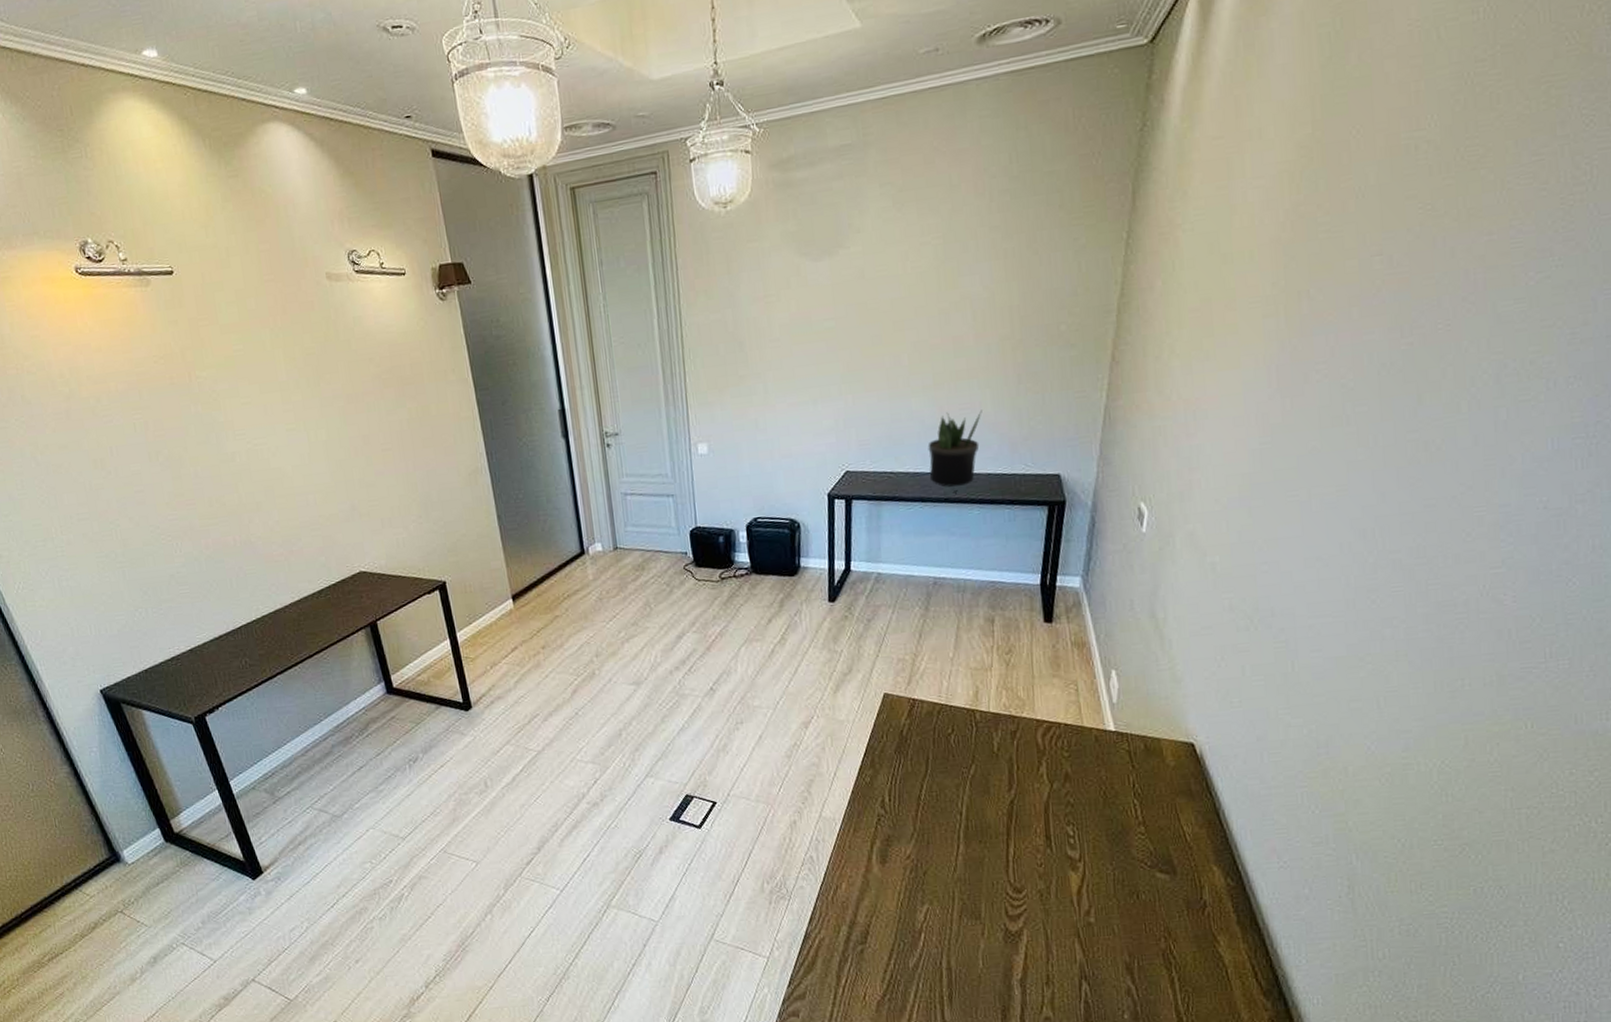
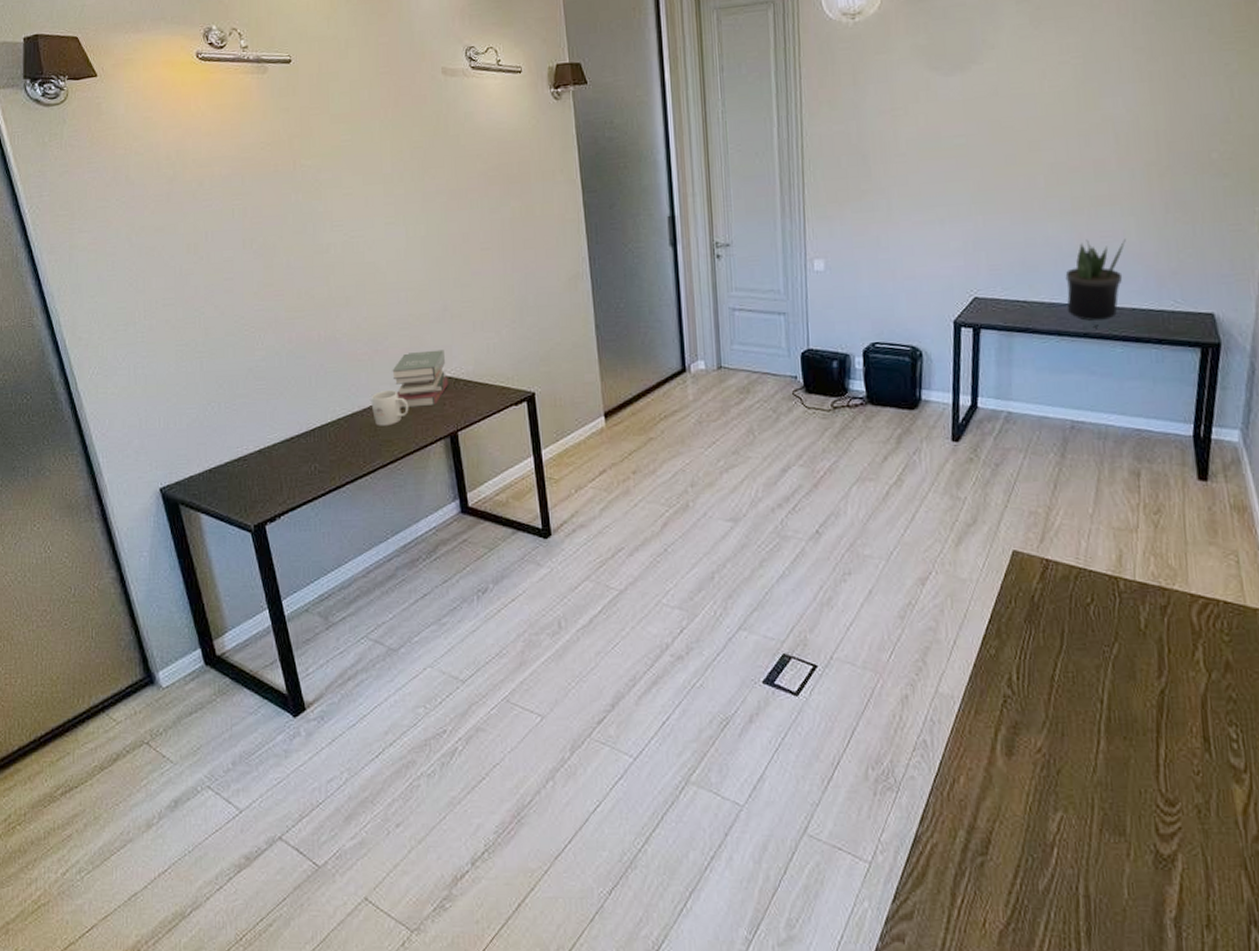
mug: none [292,587,329,621] -> present [372,390,409,426]
books: none [308,546,363,603] -> present [392,349,448,408]

